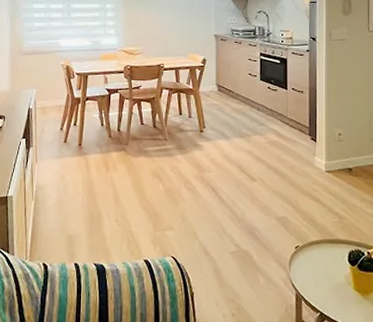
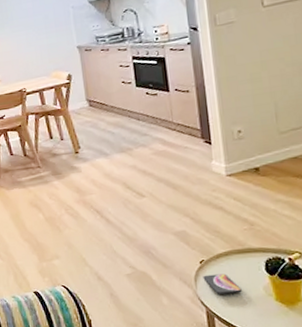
smartphone: none [296,260,327,280] -> present [203,273,242,294]

